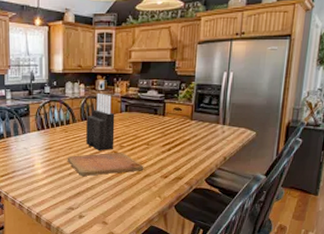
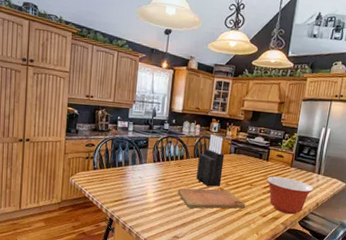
mixing bowl: none [164,132,220,173] -> present [266,176,314,215]

